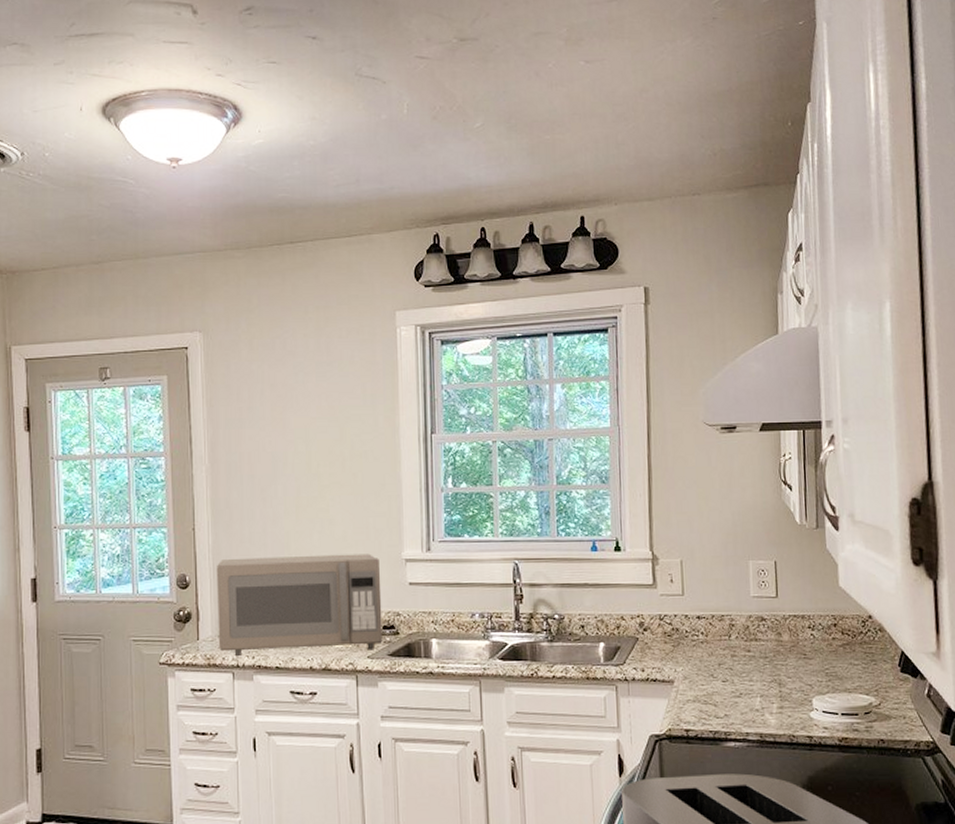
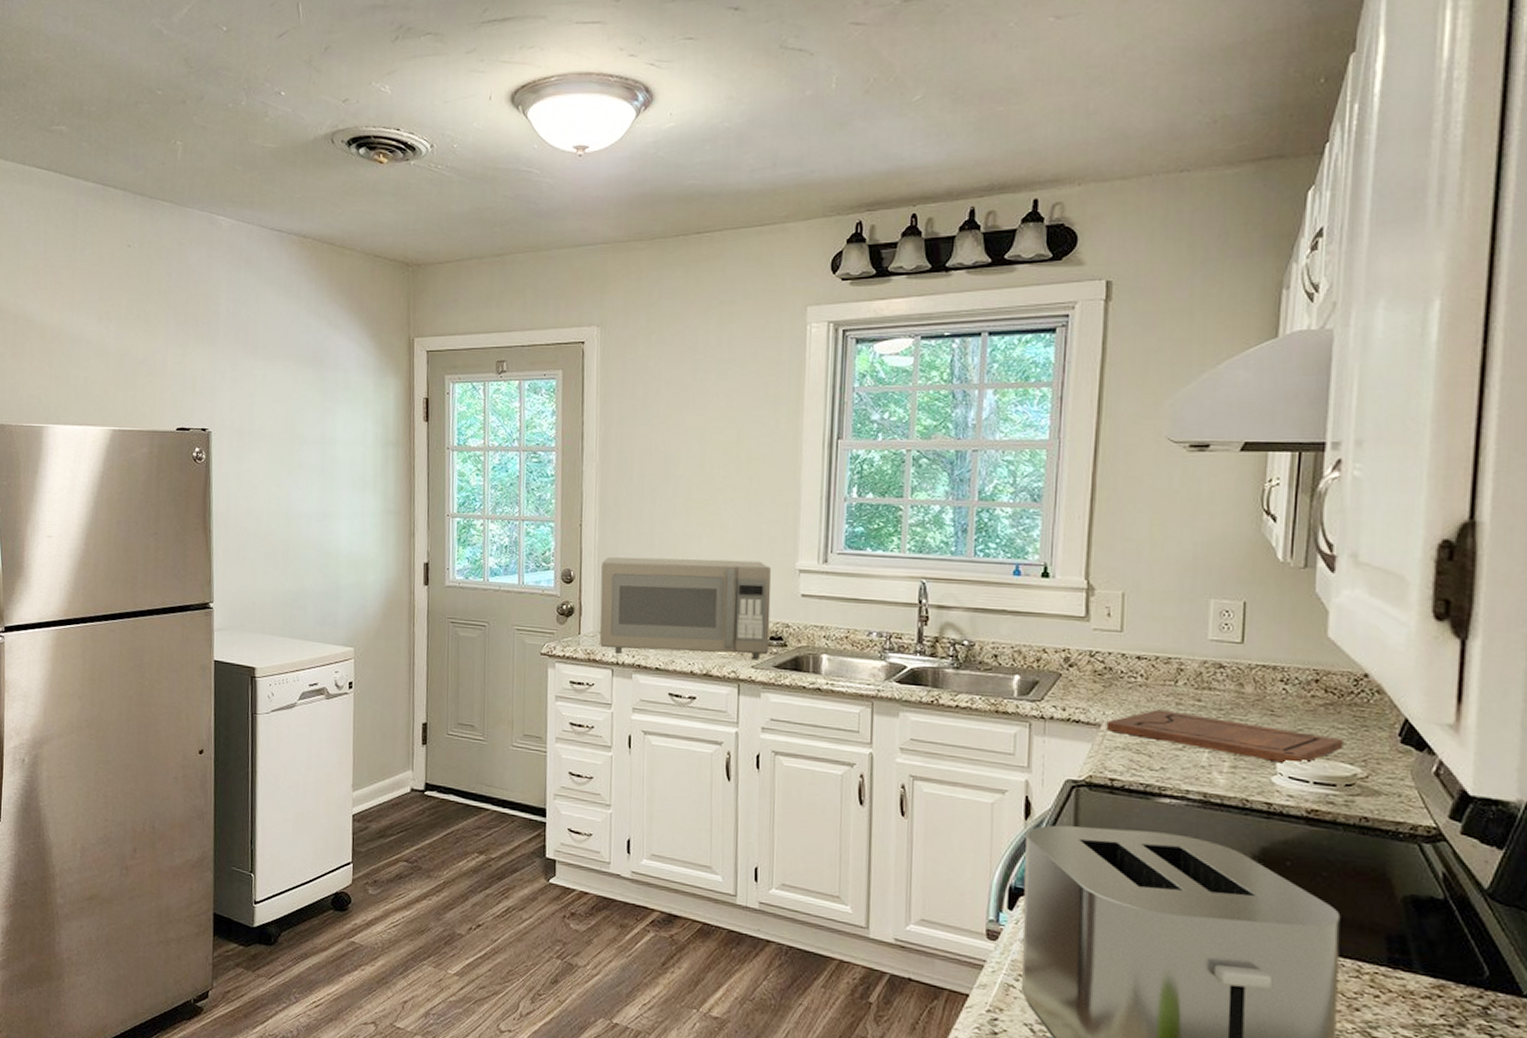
cutting board: none [678,662,860,700] -> present [1106,709,1344,765]

